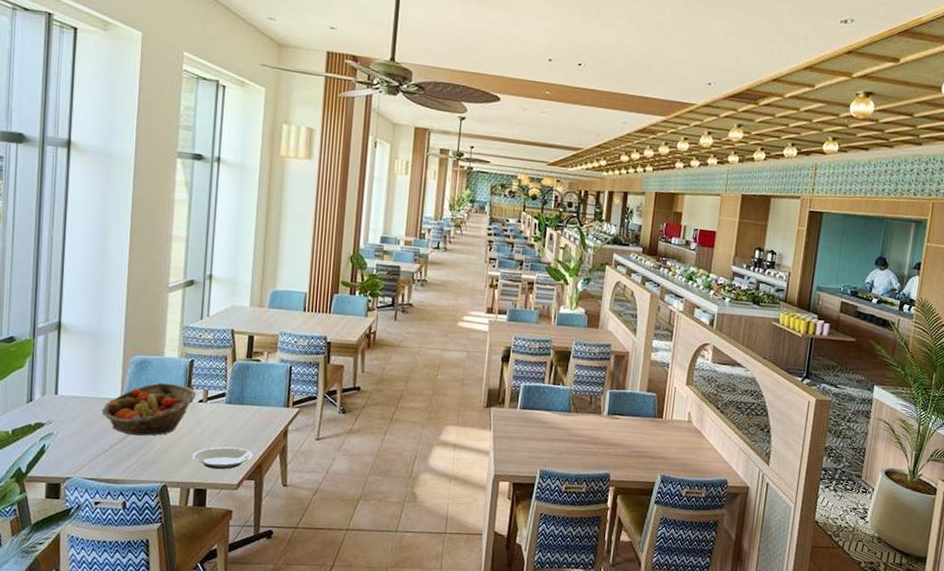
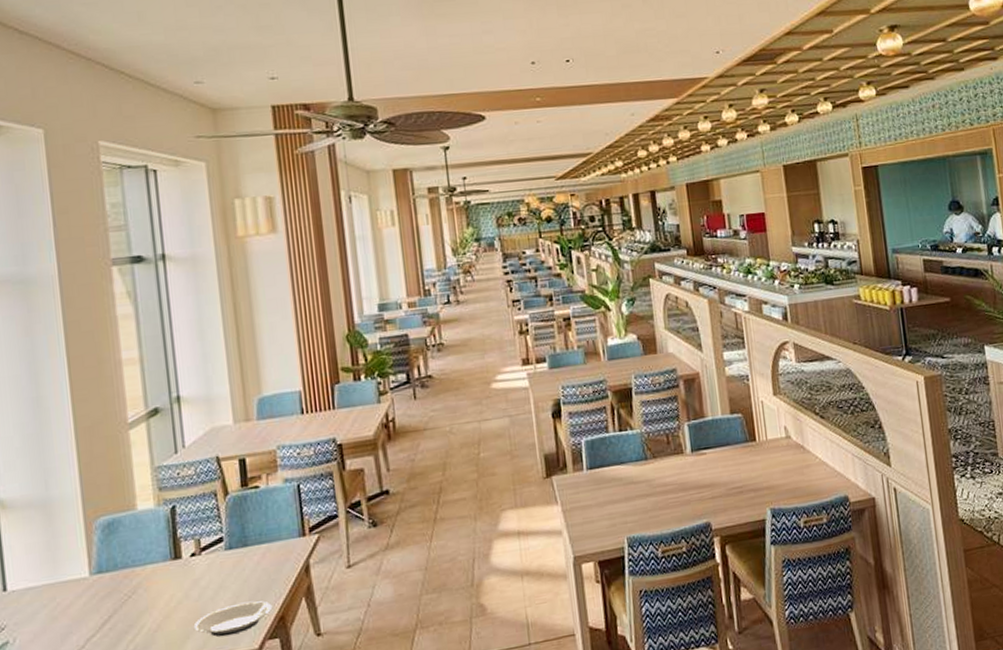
fruit basket: present [101,382,197,436] -> none [67,540,187,620]

